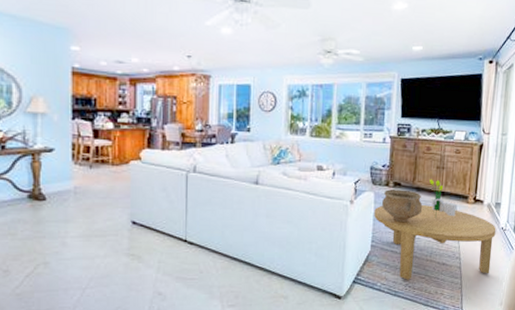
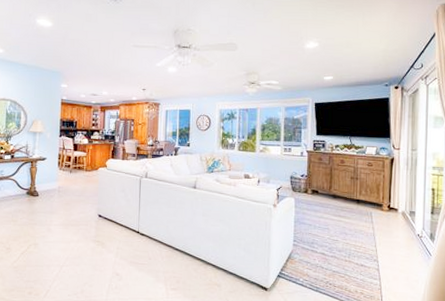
coffee table: present [374,204,496,280] -> none [295,209,412,278]
ceramic pot: present [382,189,423,223] -> none [302,196,339,226]
bouquet: present [429,179,457,218] -> none [345,188,372,223]

